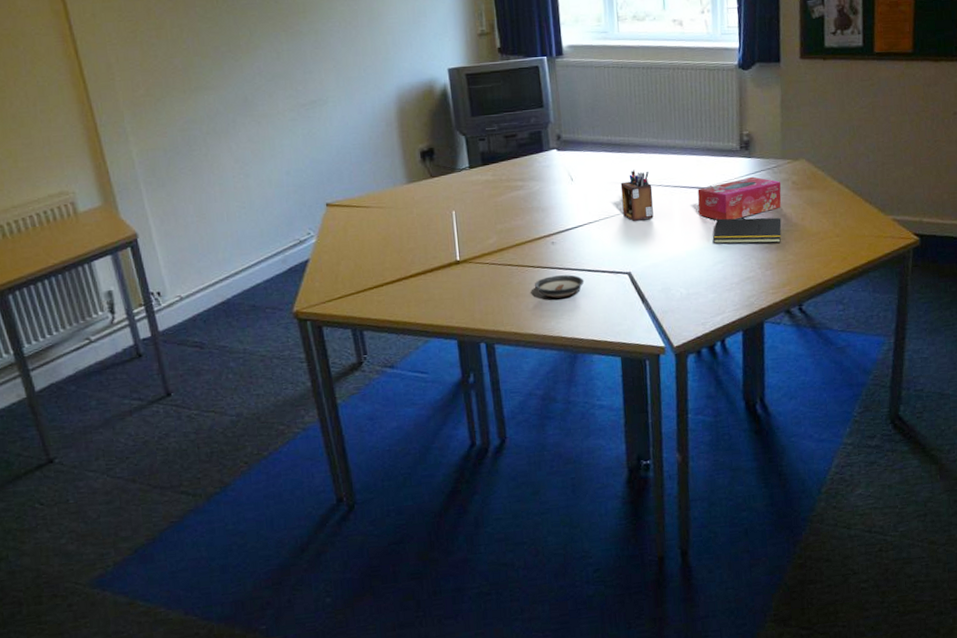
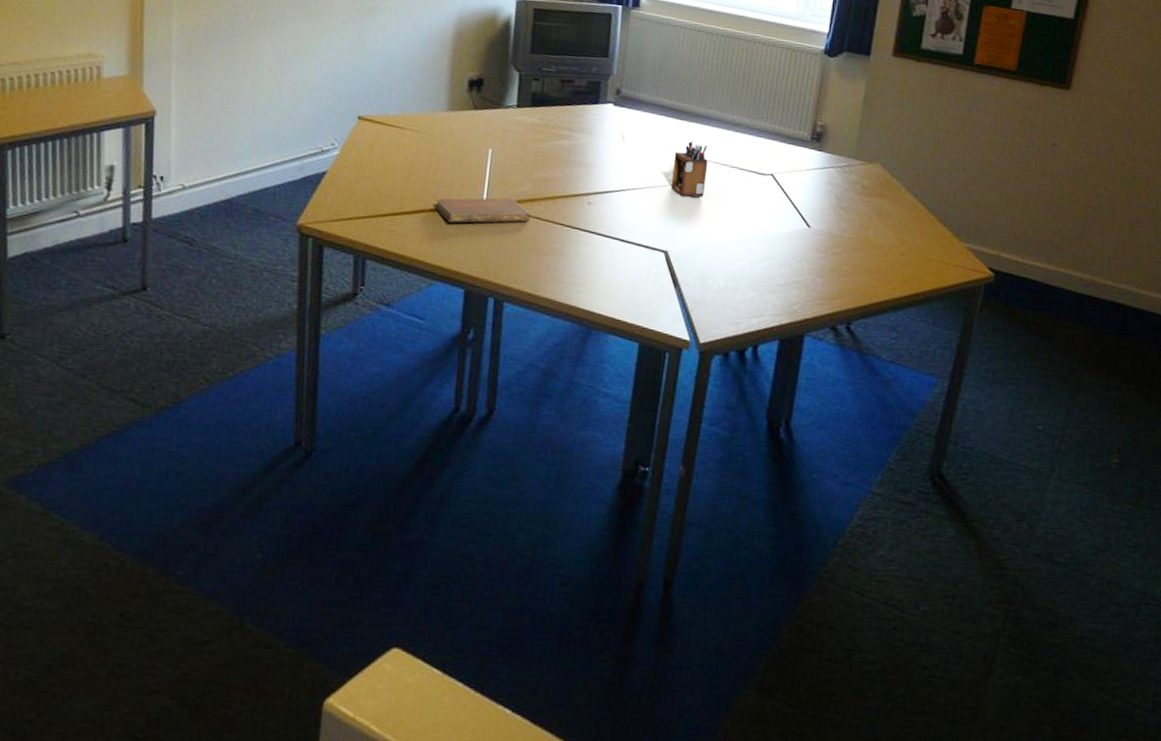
notebook: none [414,252,502,284] -> present [434,198,530,223]
saucer: present [534,275,585,298] -> none [560,239,616,265]
tissue box: present [697,176,782,220] -> none [753,171,850,215]
notepad: present [713,217,782,244] -> none [764,210,843,249]

